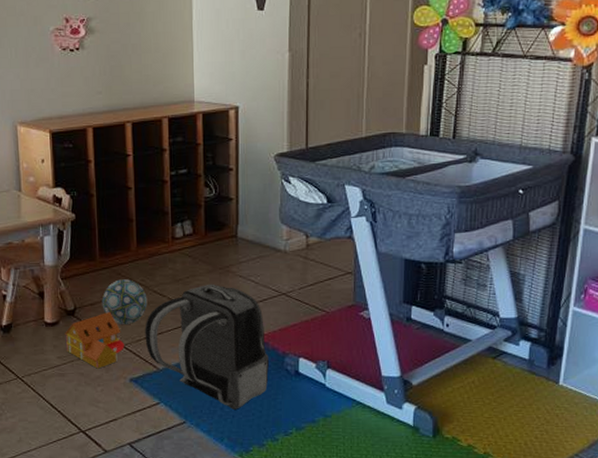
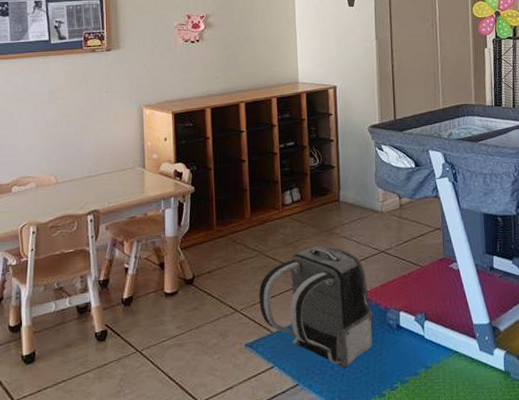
toy house: present [64,311,124,369] -> none [182,278,240,336]
ball: present [101,279,148,324] -> none [218,246,261,290]

